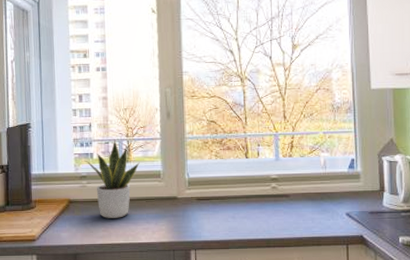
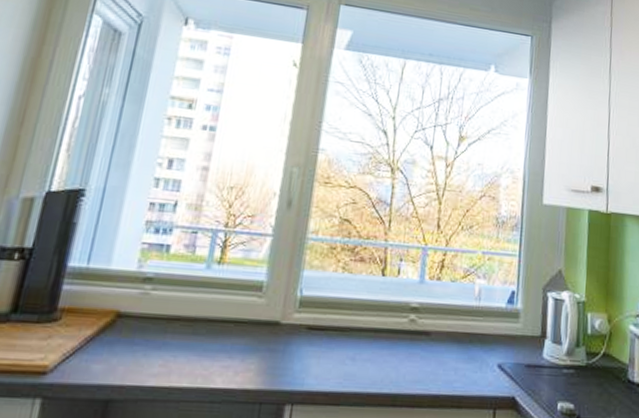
potted plant: present [86,139,140,218] -> none [157,228,237,348]

